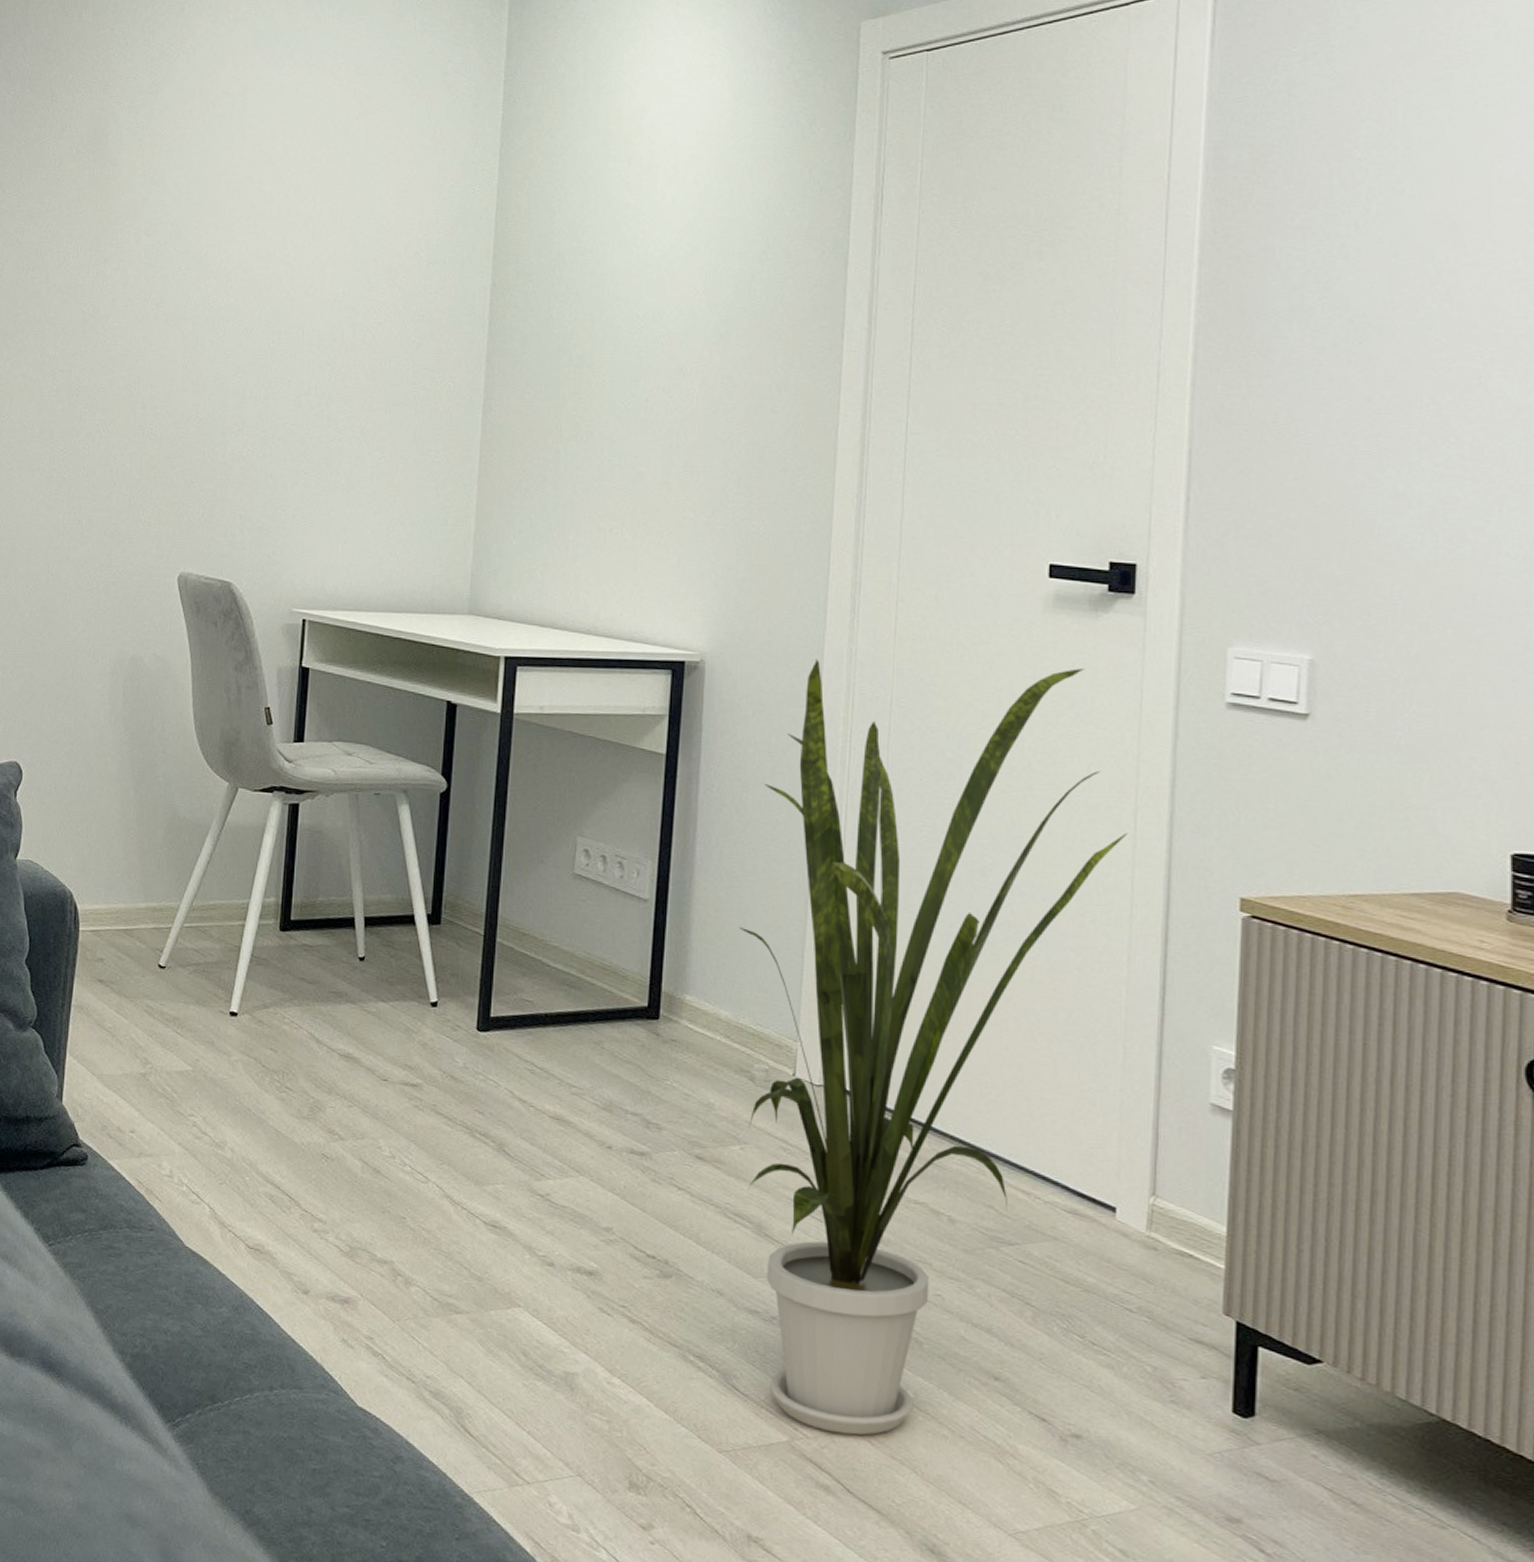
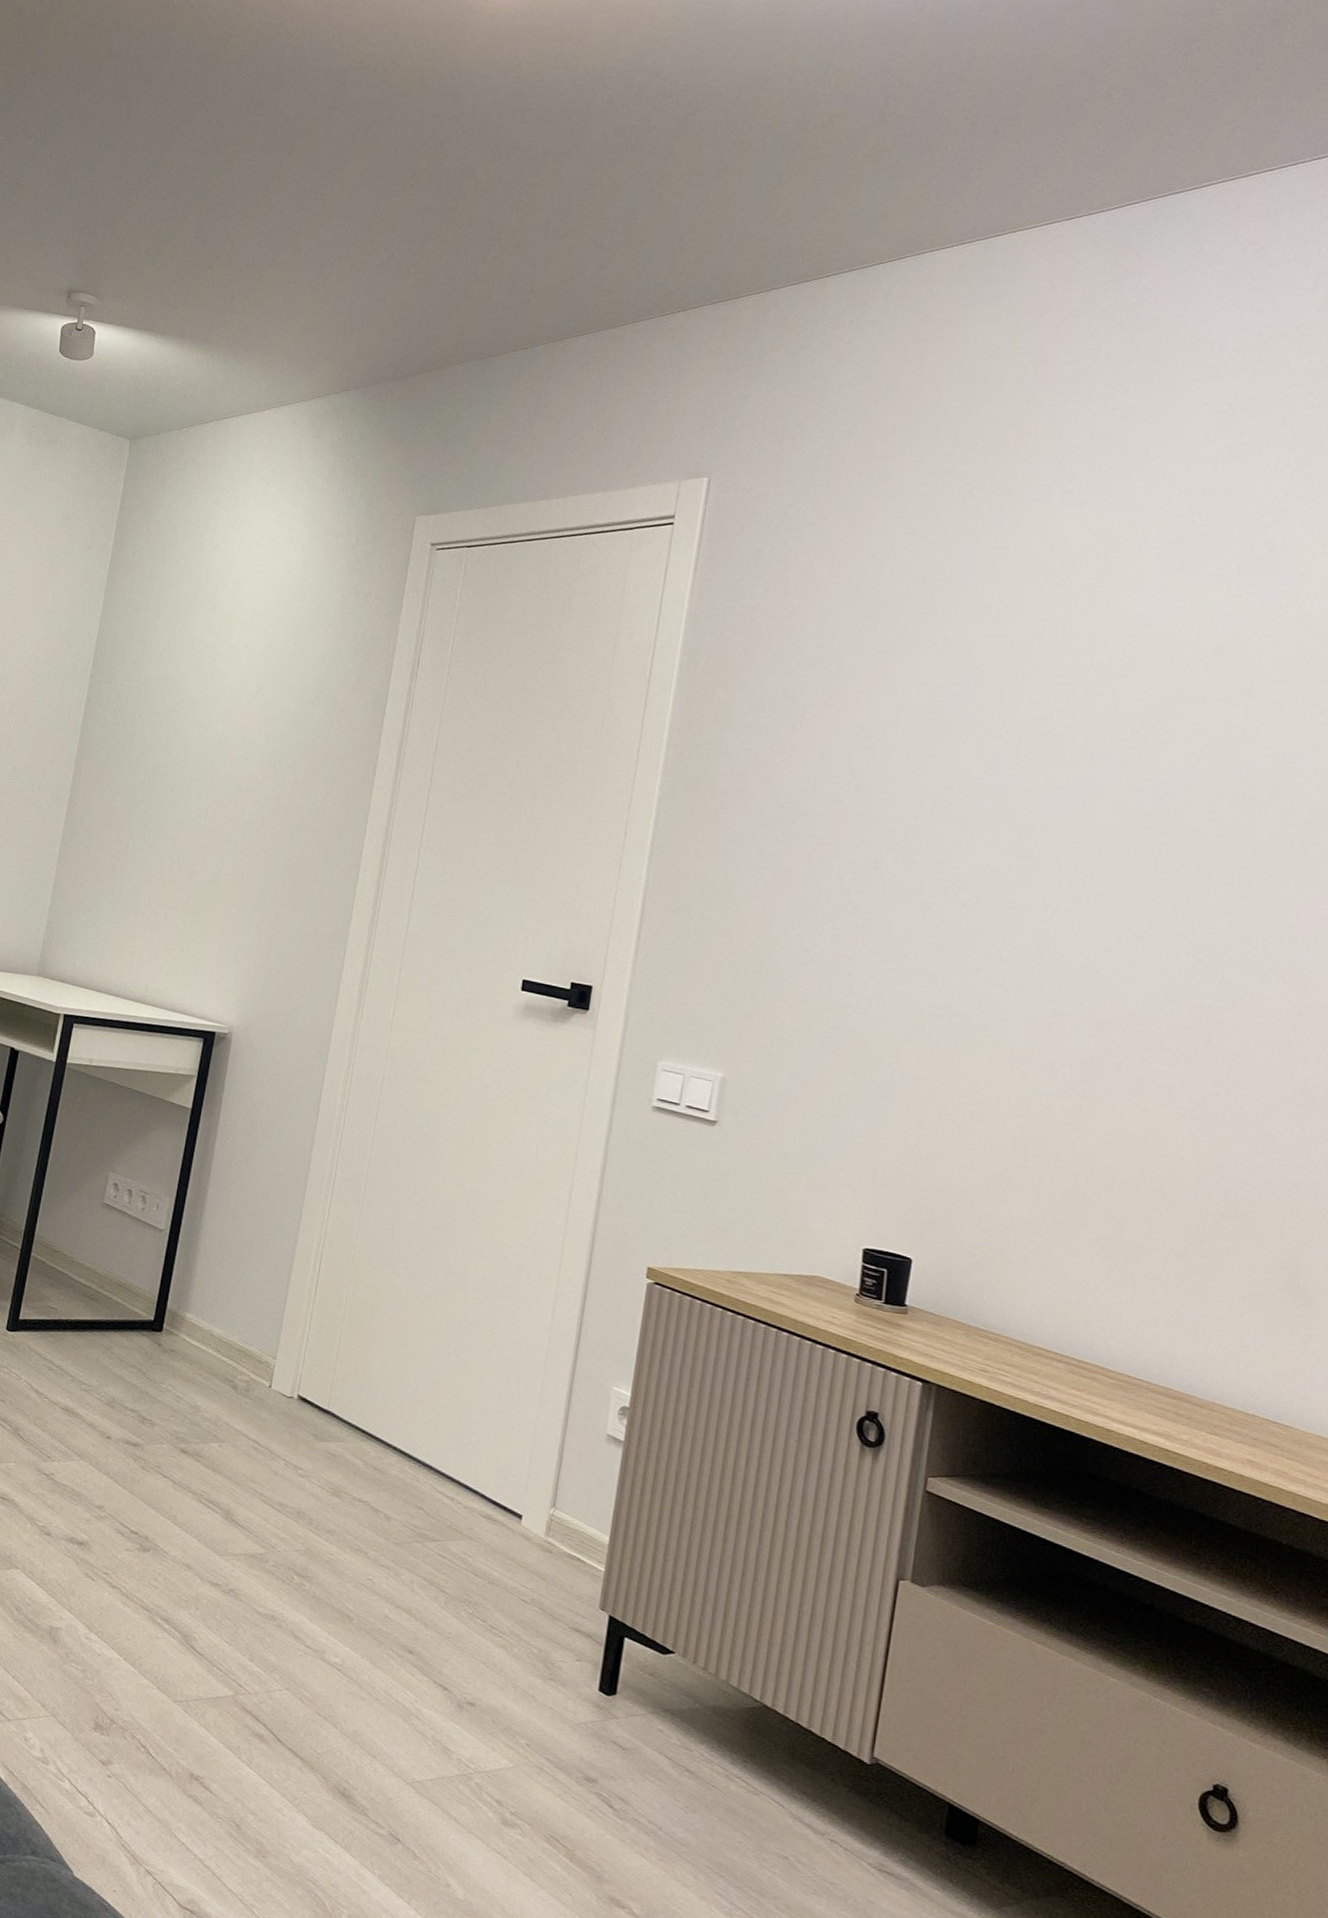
house plant: present [739,658,1127,1436] -> none [221,1039,563,1694]

